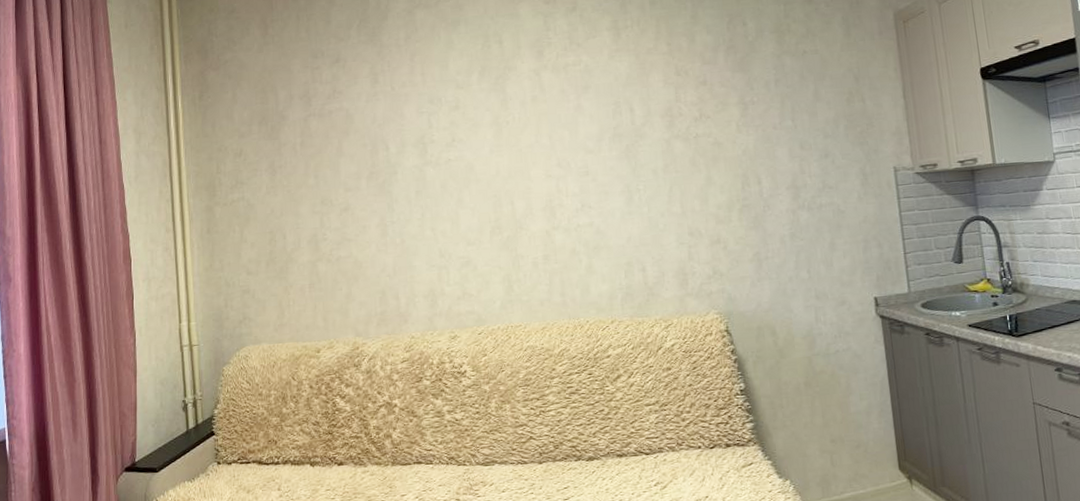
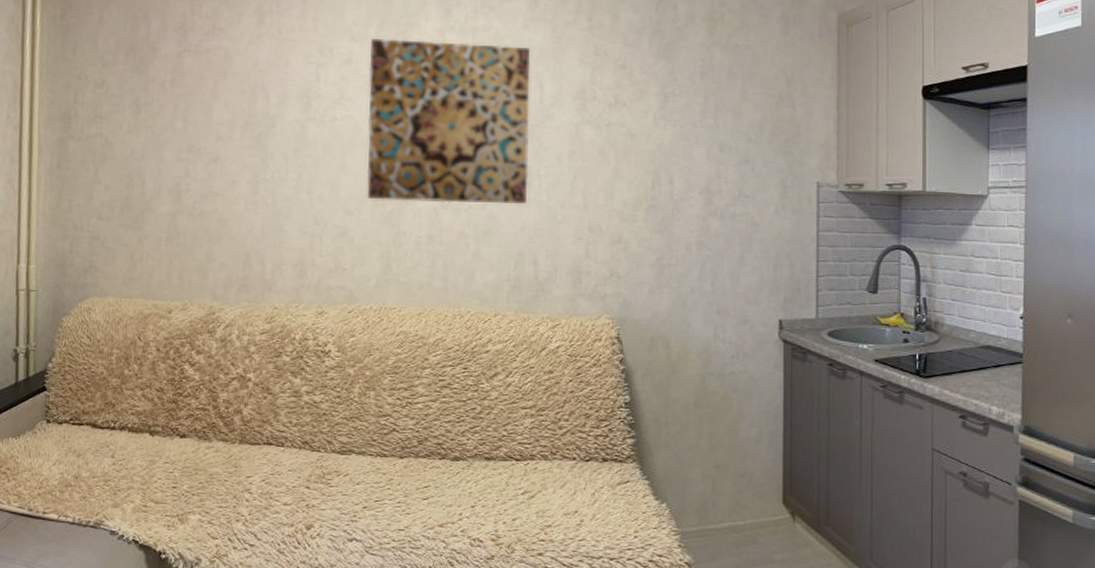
wall art: none [474,76,630,229] -> present [367,38,531,204]

